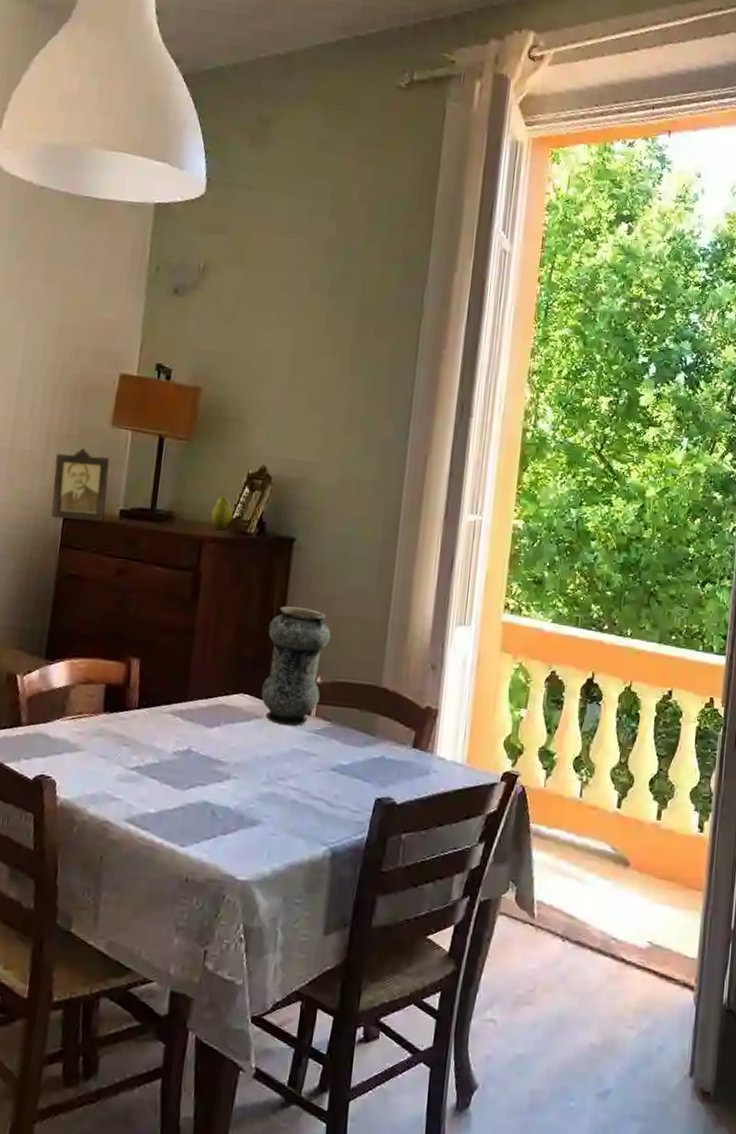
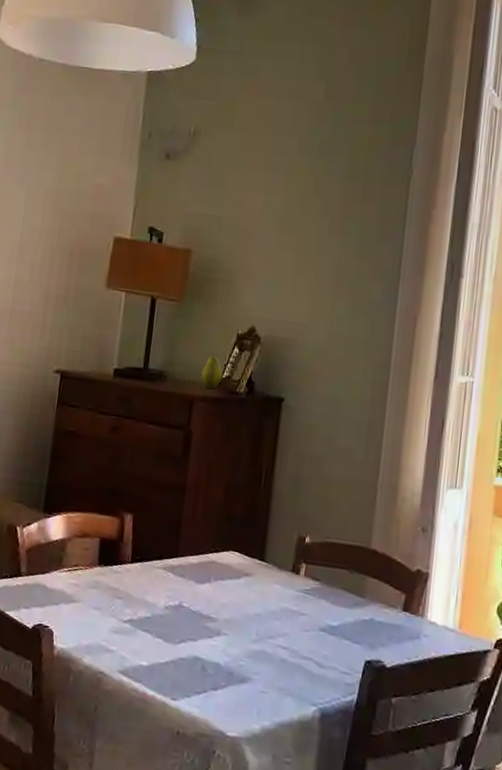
photo frame: present [51,448,109,522] -> none [49,309,104,381]
vase: present [260,605,331,726] -> none [250,465,320,585]

